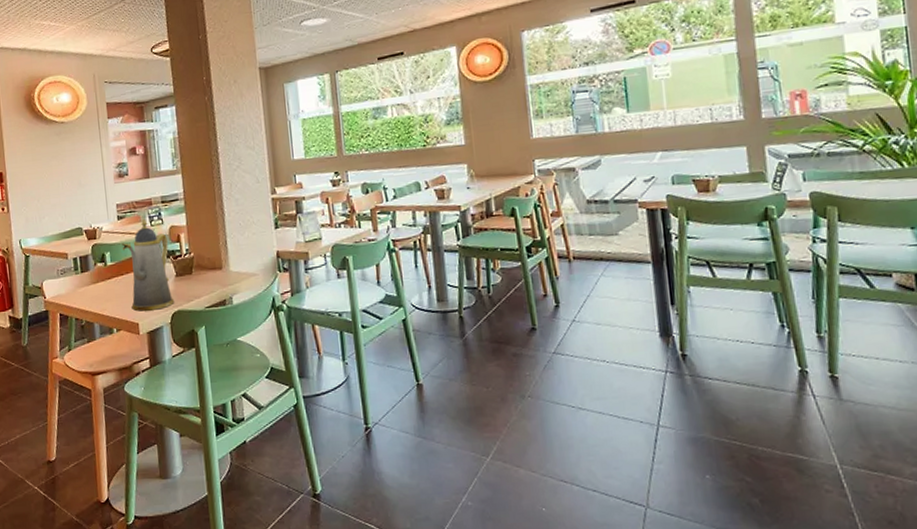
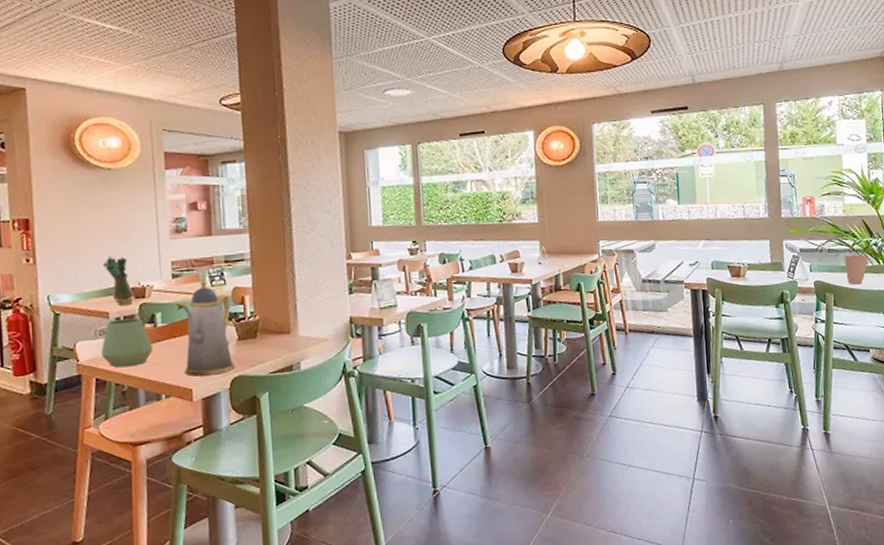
vase: none [60,201,88,247] -> present [102,255,135,306]
cup: none [63,257,104,304] -> present [101,317,153,368]
cup: none [852,157,887,194] -> present [845,255,869,285]

